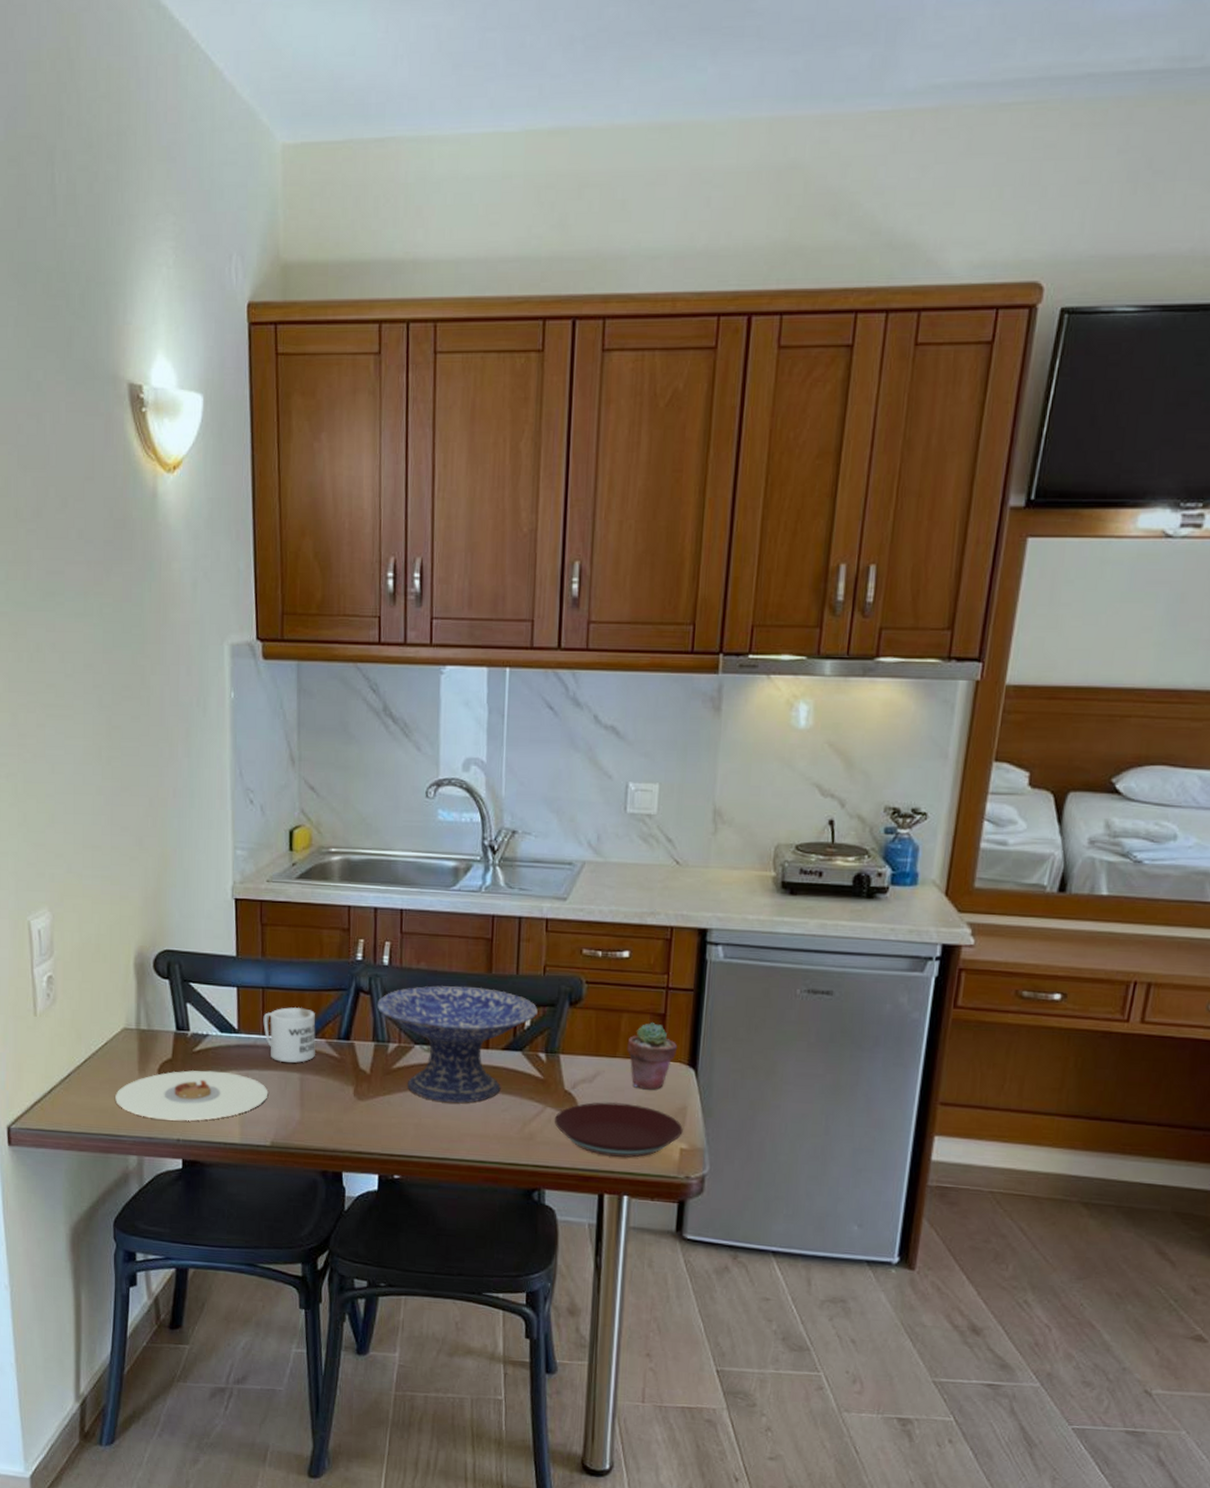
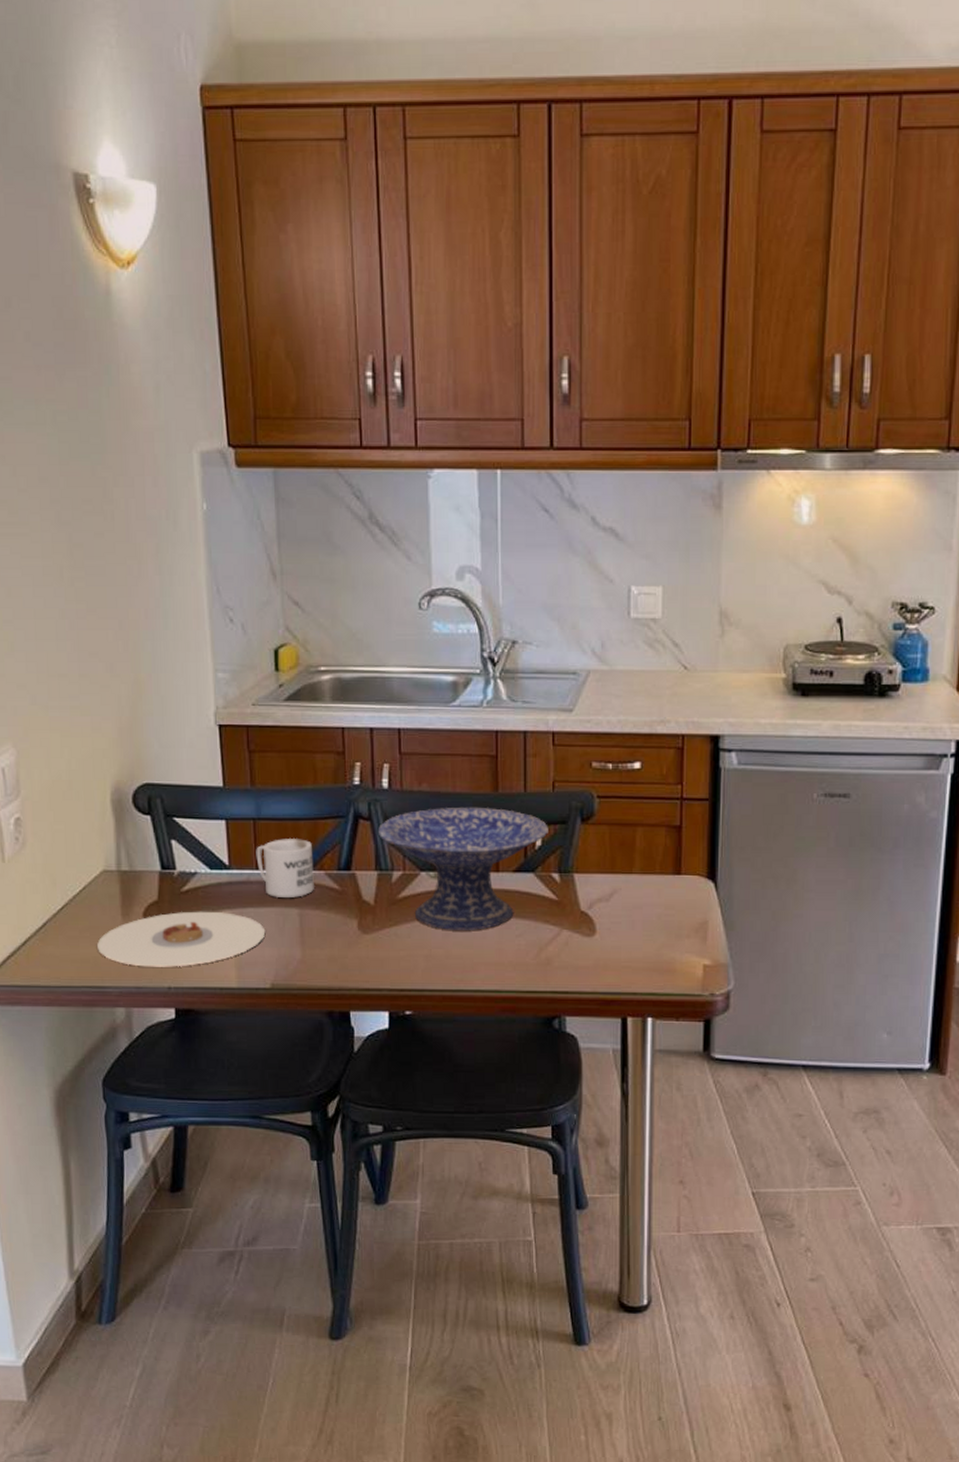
plate: present [554,1102,683,1158] -> none [571,921,705,977]
potted succulent: present [627,1021,678,1090] -> none [643,834,696,906]

